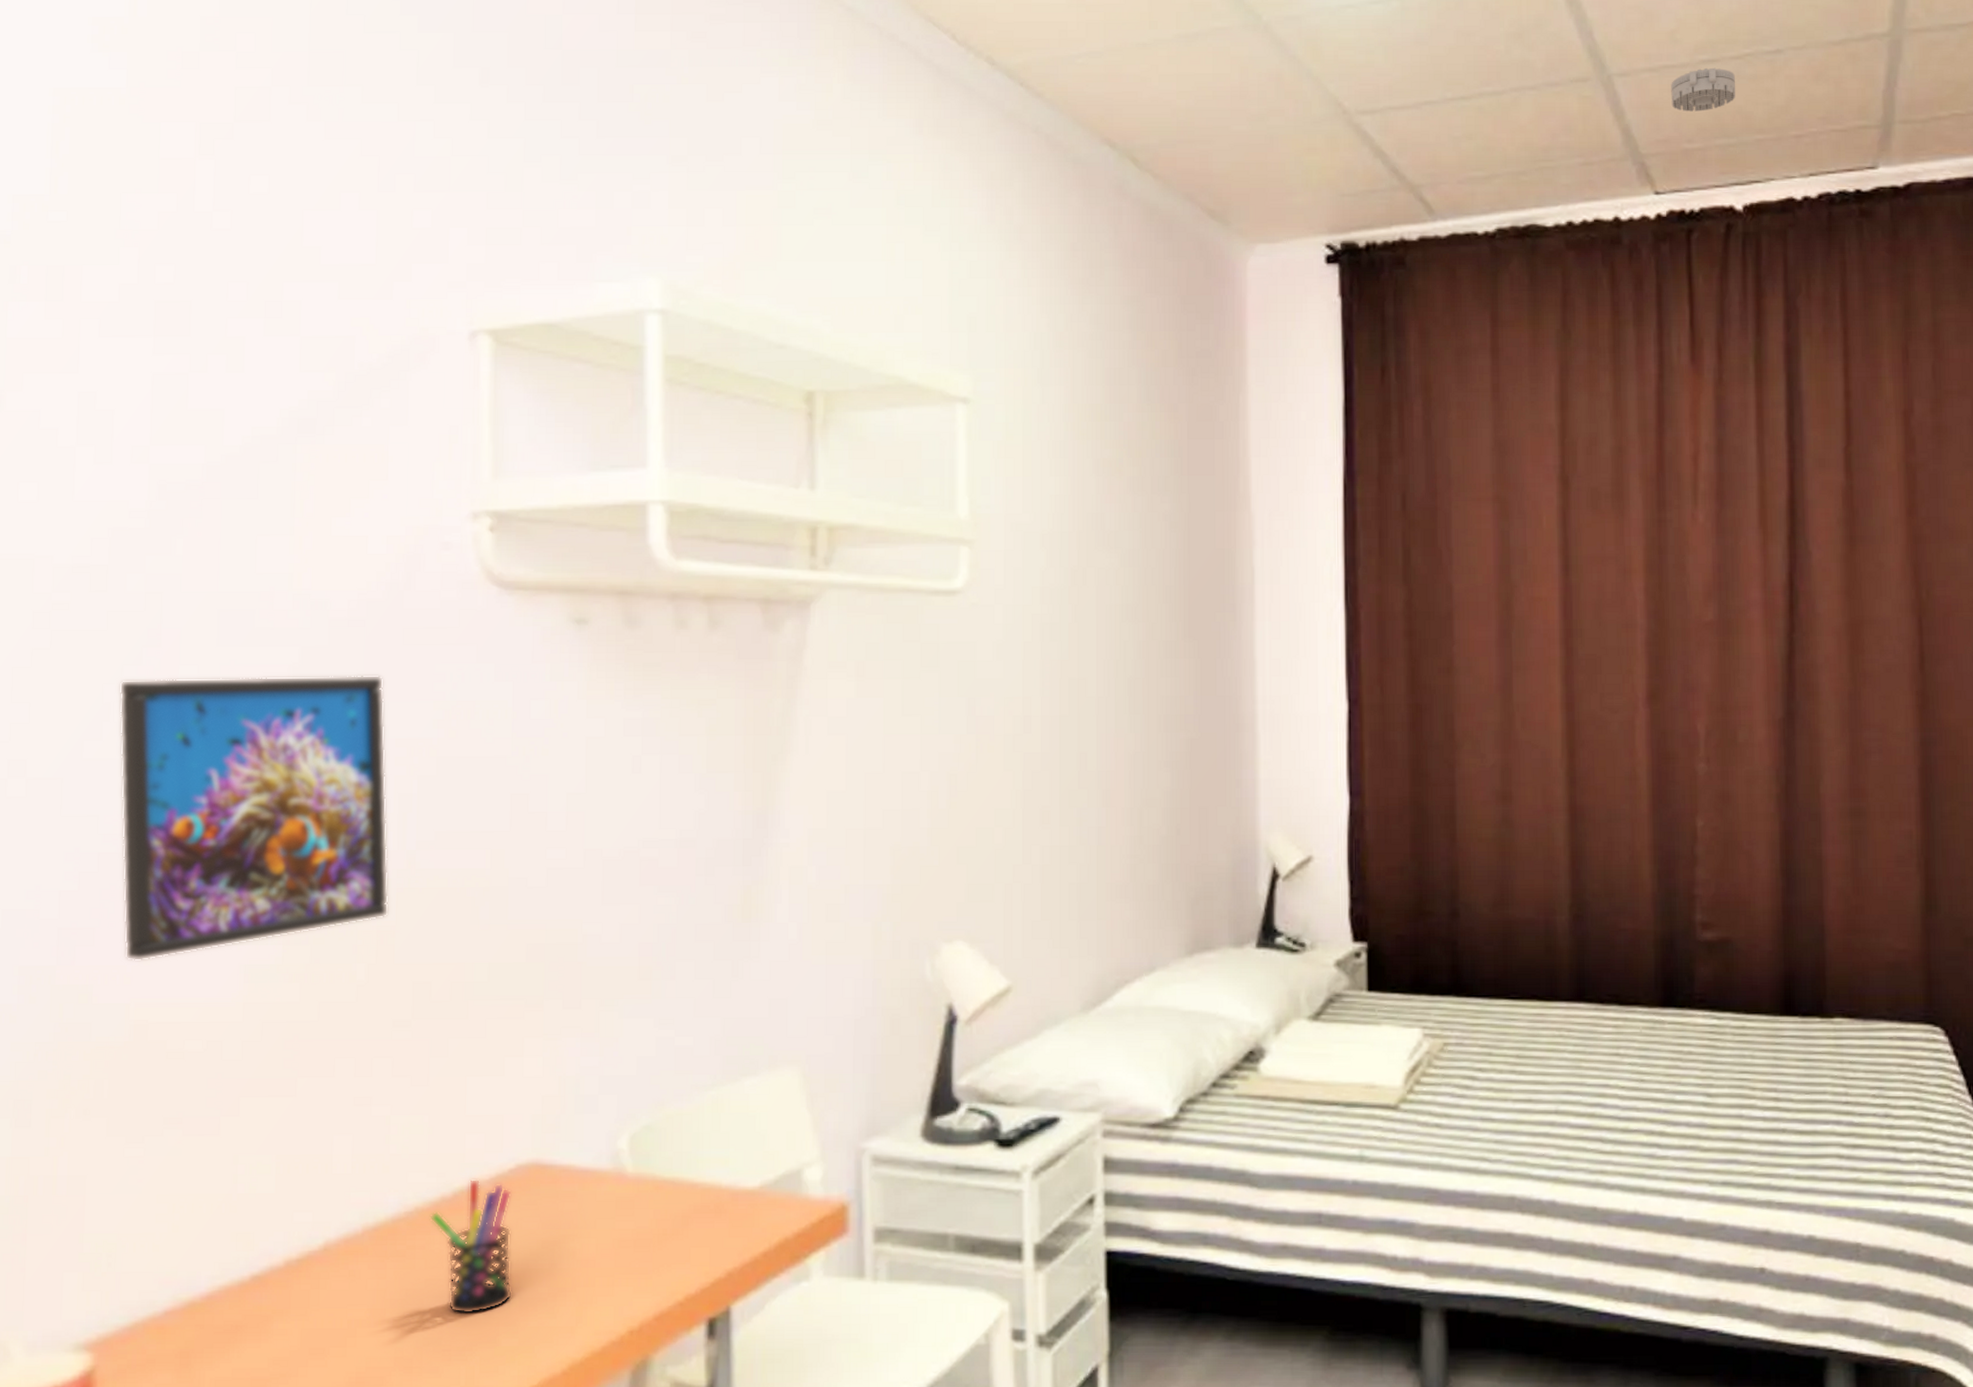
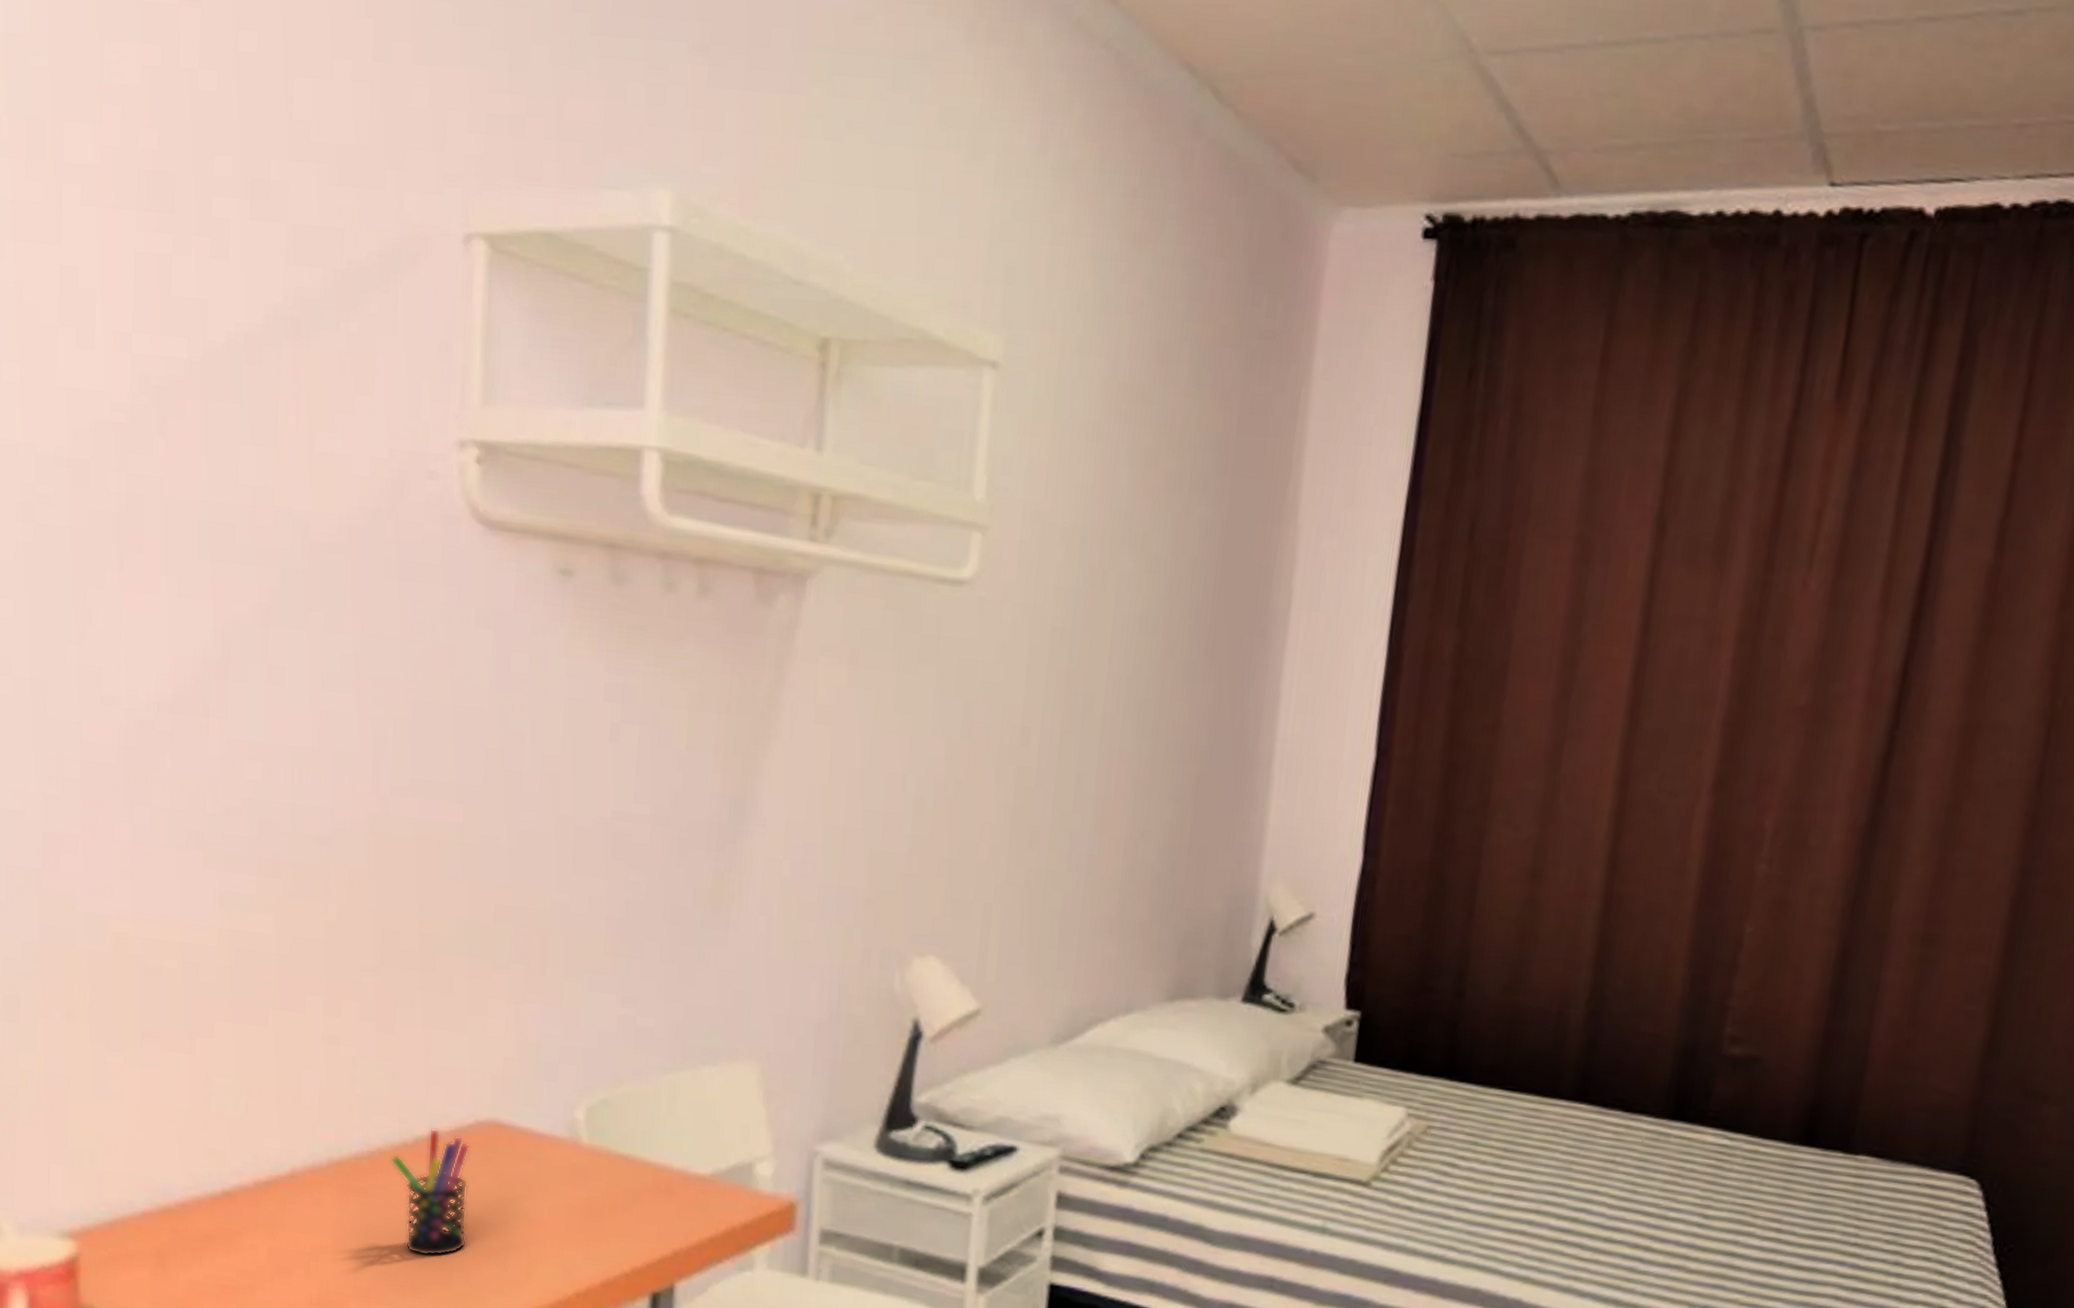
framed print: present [119,675,389,962] -> none [101,585,364,875]
smoke detector: present [1671,67,1736,112] -> none [1871,27,1958,84]

